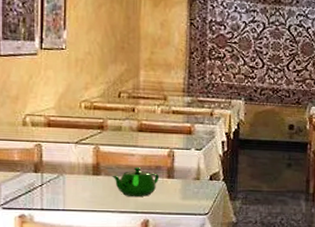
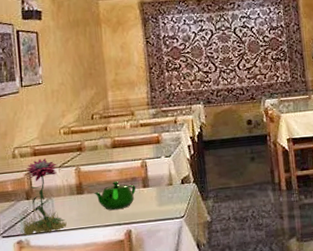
flower: none [23,131,78,211] -> present [20,158,67,236]

